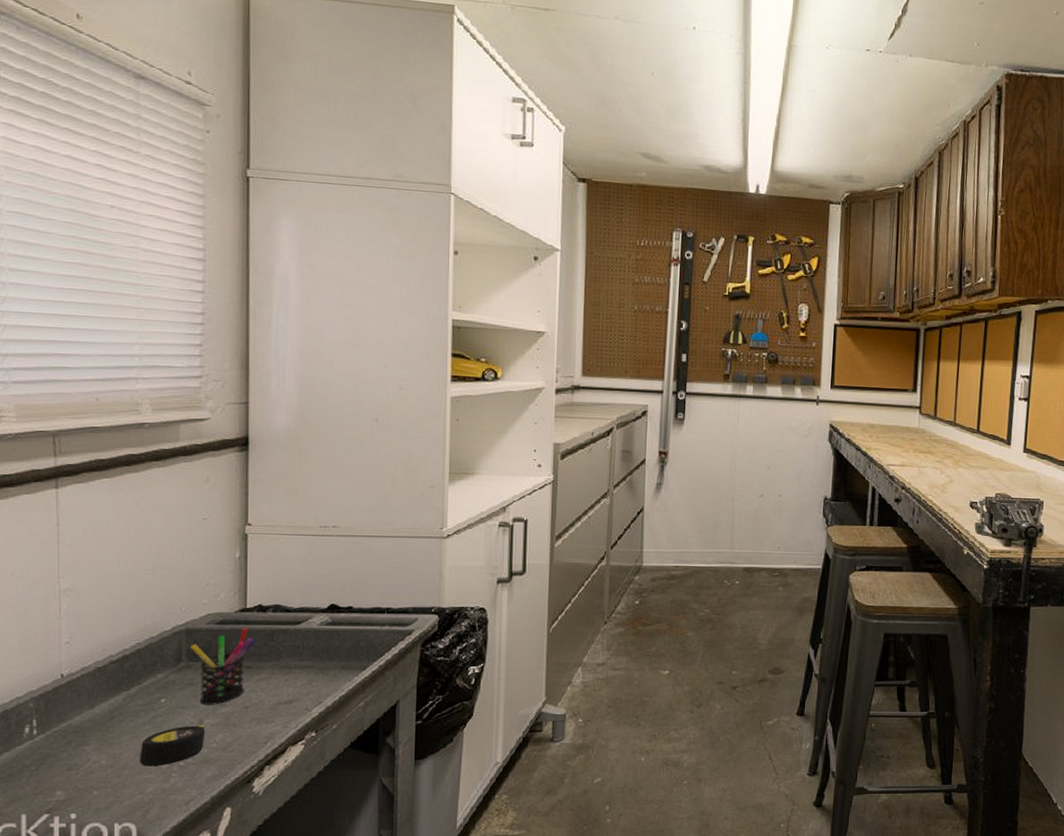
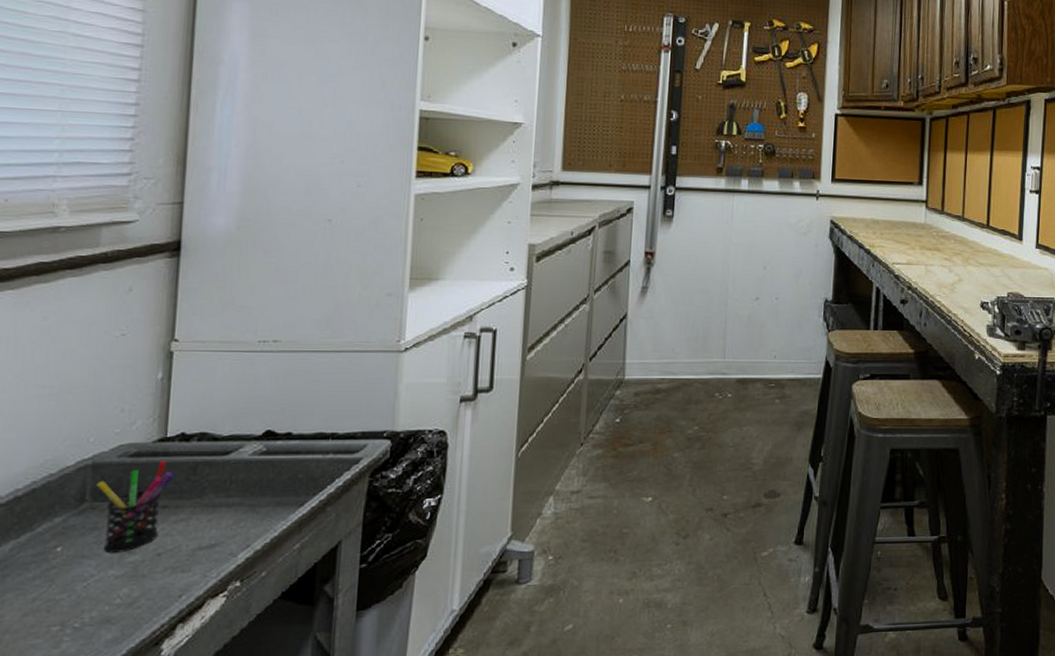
tape measure: present [140,718,206,768] -> none [25,569,109,631]

